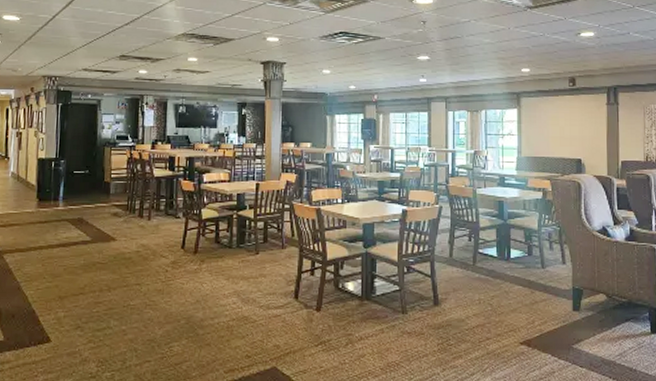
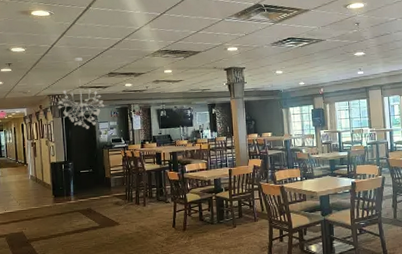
chandelier: none [53,33,112,121] -> present [57,57,105,129]

